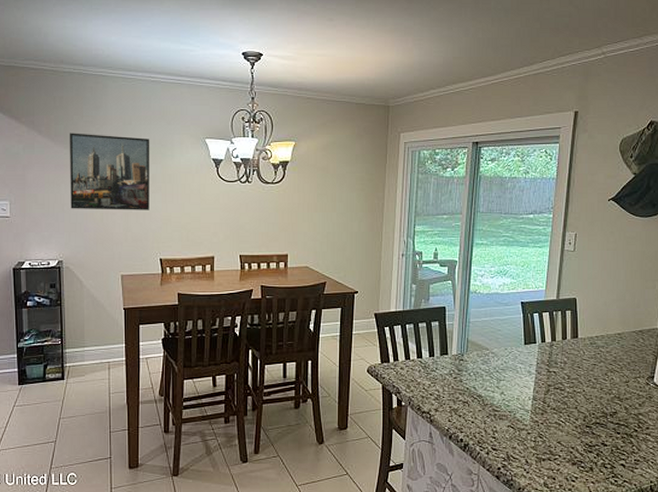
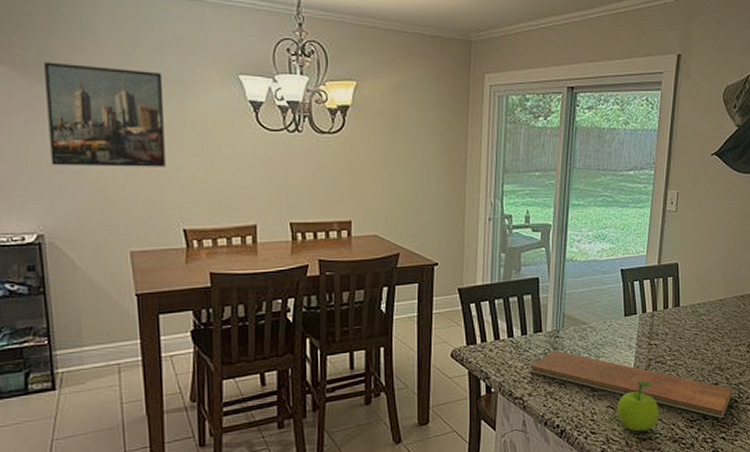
chopping board: none [437,372,633,447] -> present [530,350,733,419]
fruit: none [517,404,558,452] -> present [617,380,659,432]

